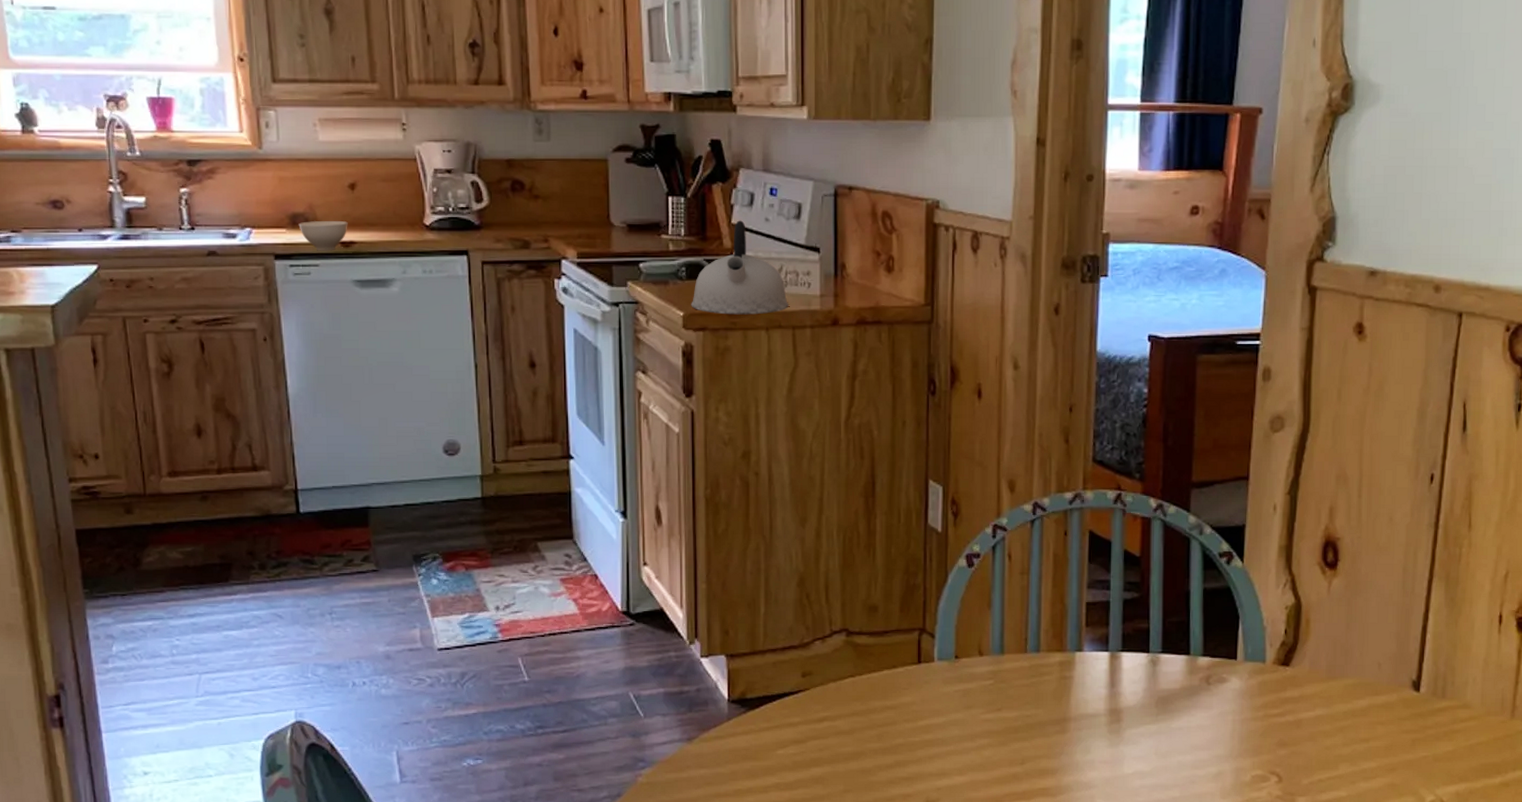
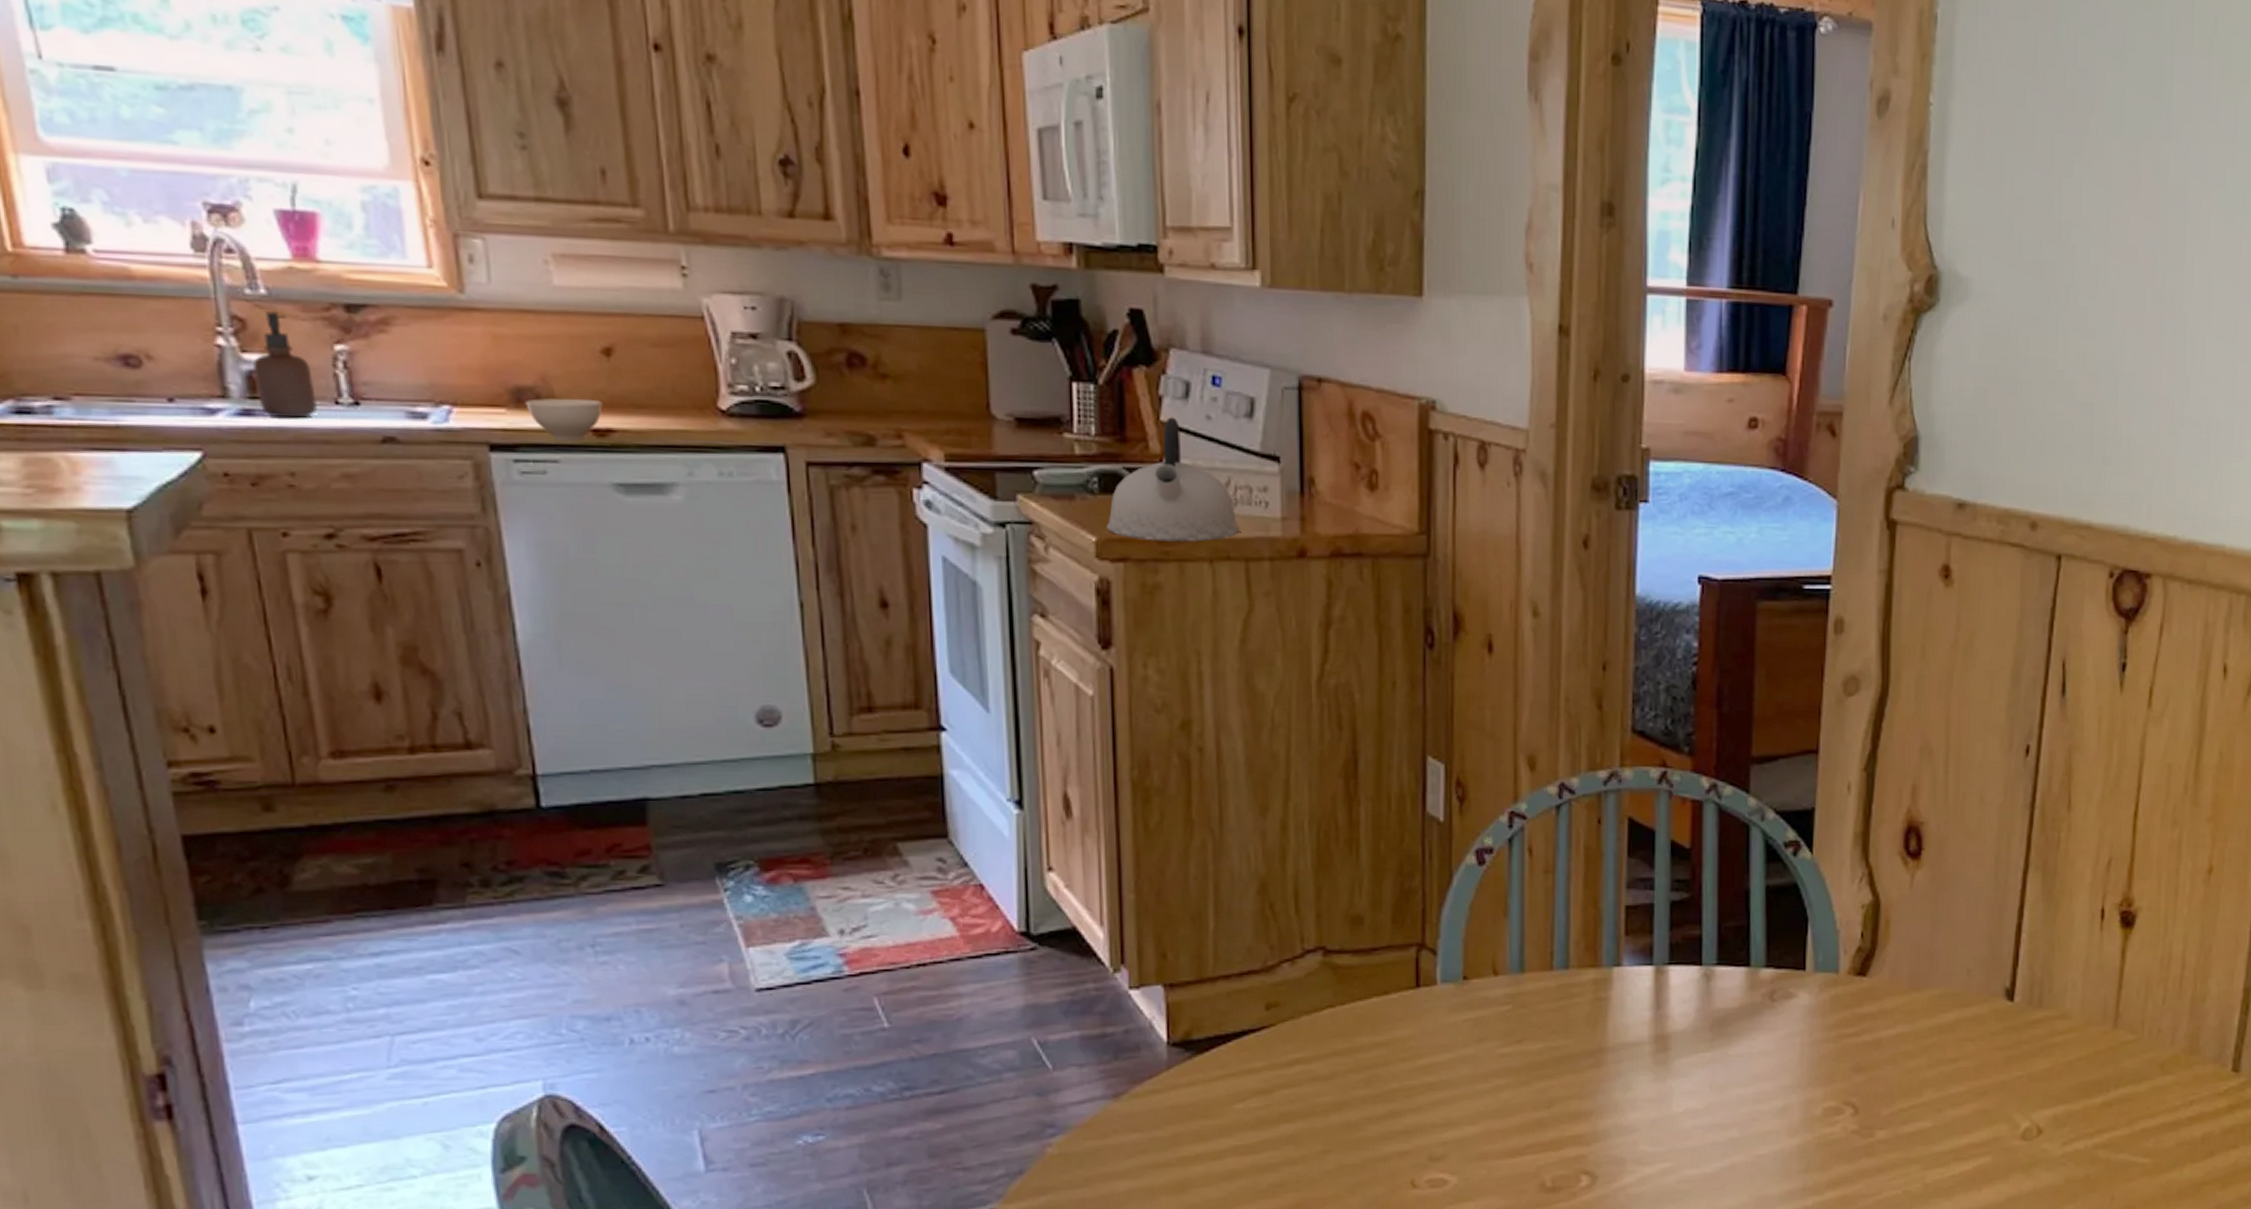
soap dispenser: none [129,167,168,241] -> present [252,311,317,419]

